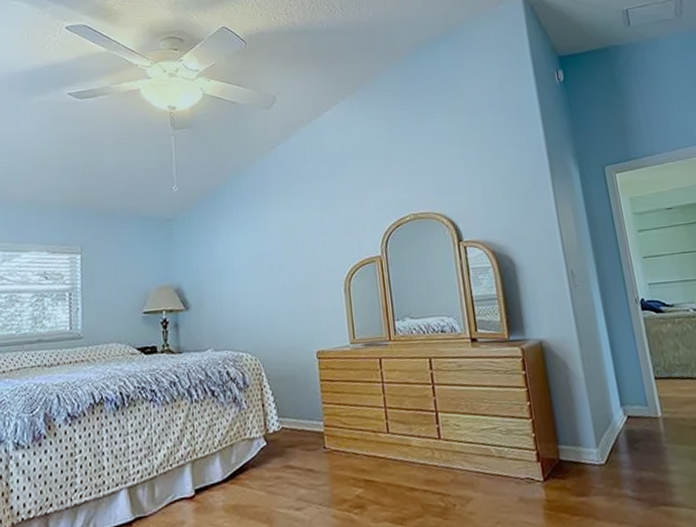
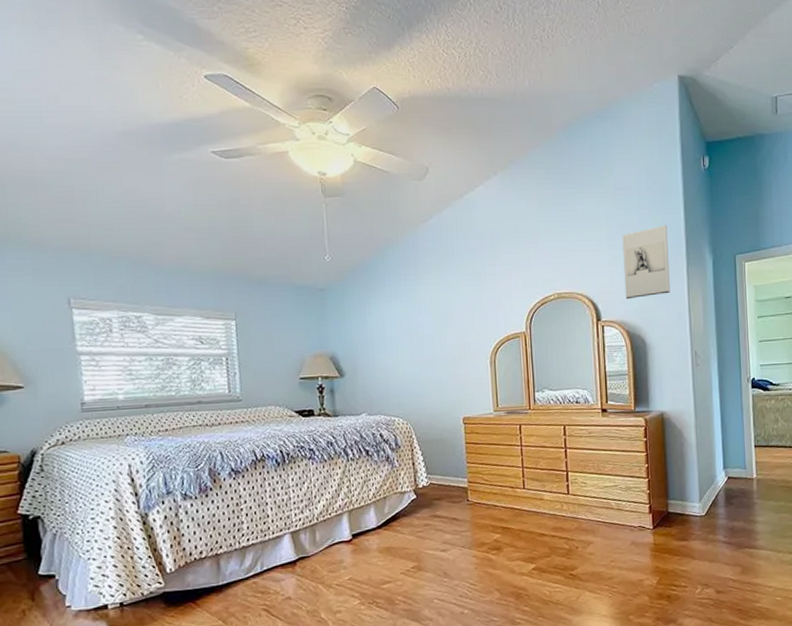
wall sculpture: none [478,139,537,218] -> present [622,224,671,300]

